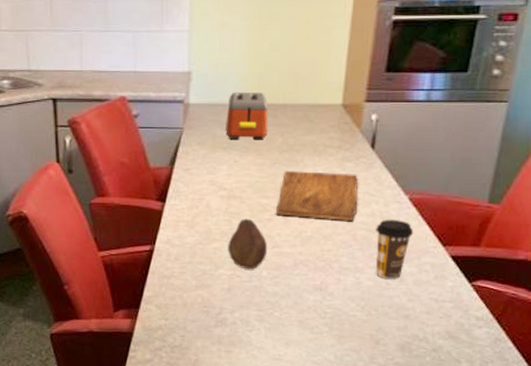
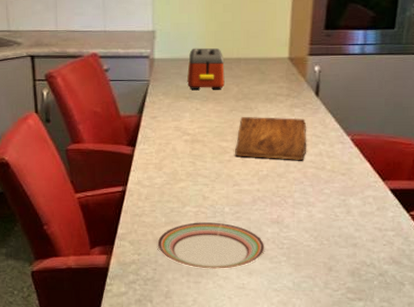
plate: none [186,287,306,338] -> present [157,222,265,269]
fruit: present [228,218,268,270] -> none [193,160,229,206]
coffee cup: present [376,219,414,280] -> none [324,157,357,212]

